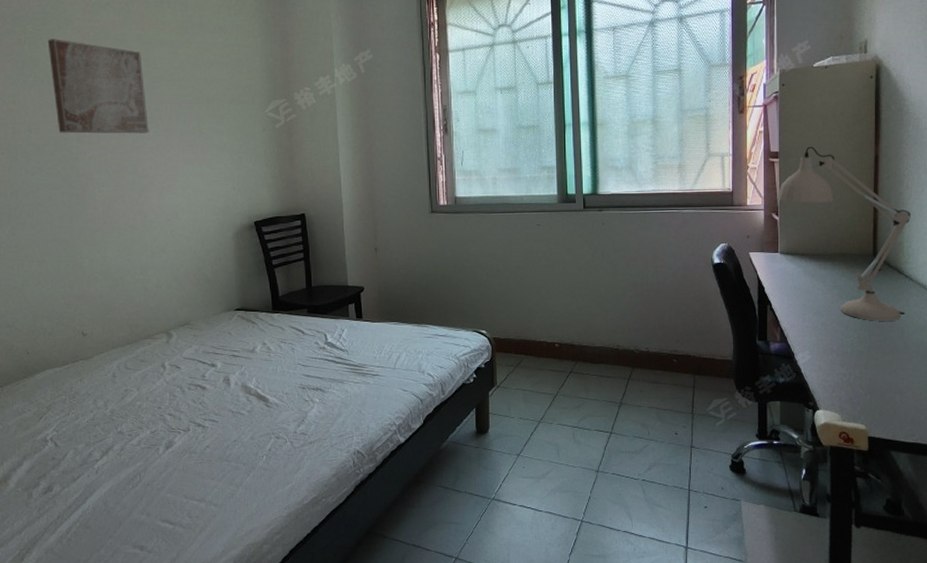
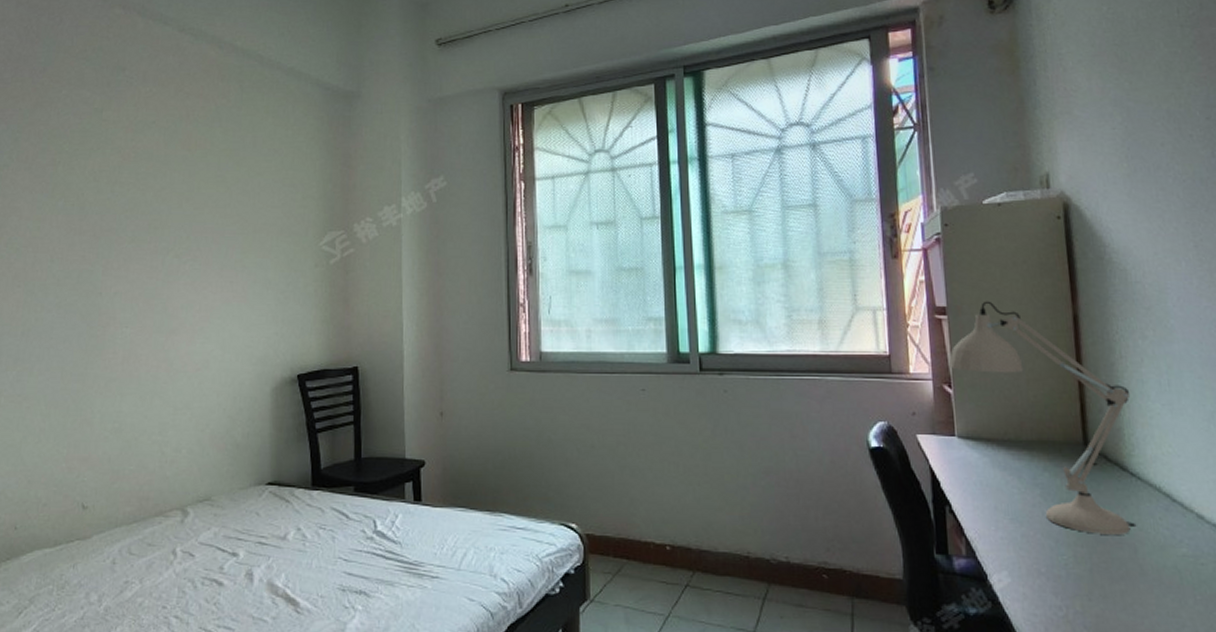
wall art: present [47,39,149,134] -> none [83,159,185,267]

